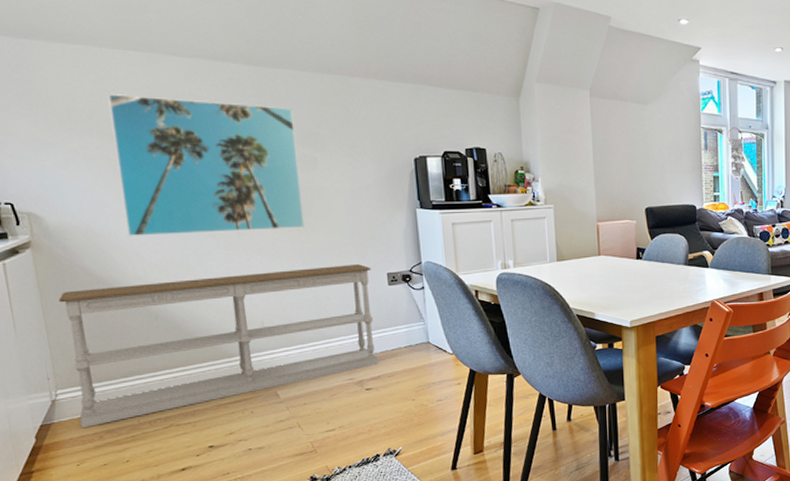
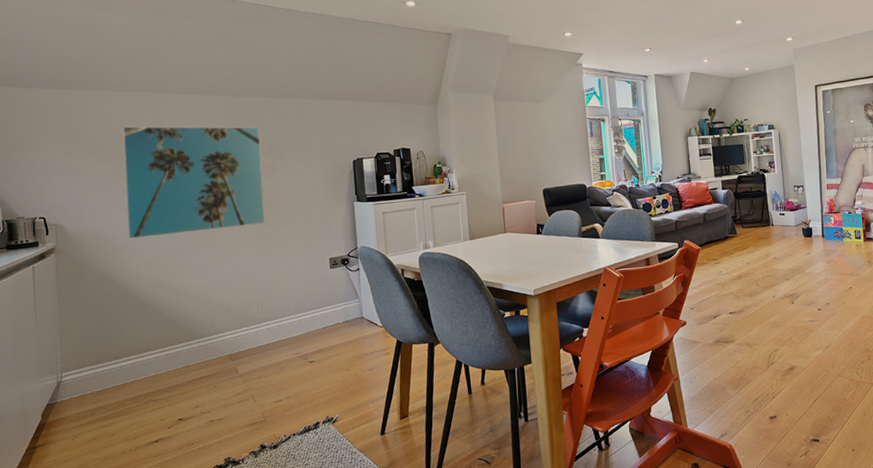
console table: present [59,264,379,428] -> none [71,252,321,406]

